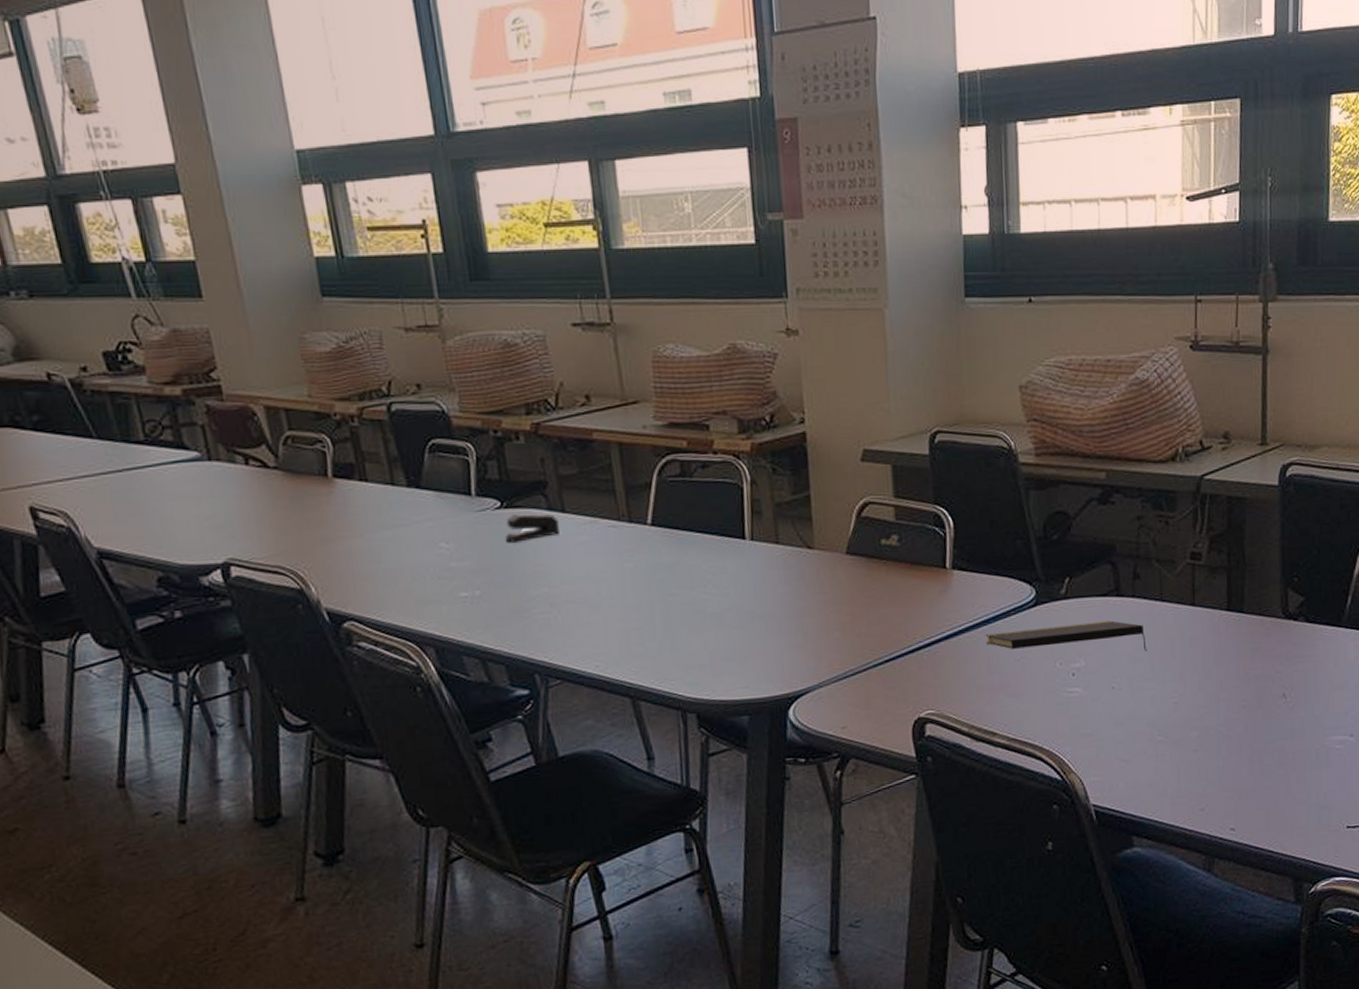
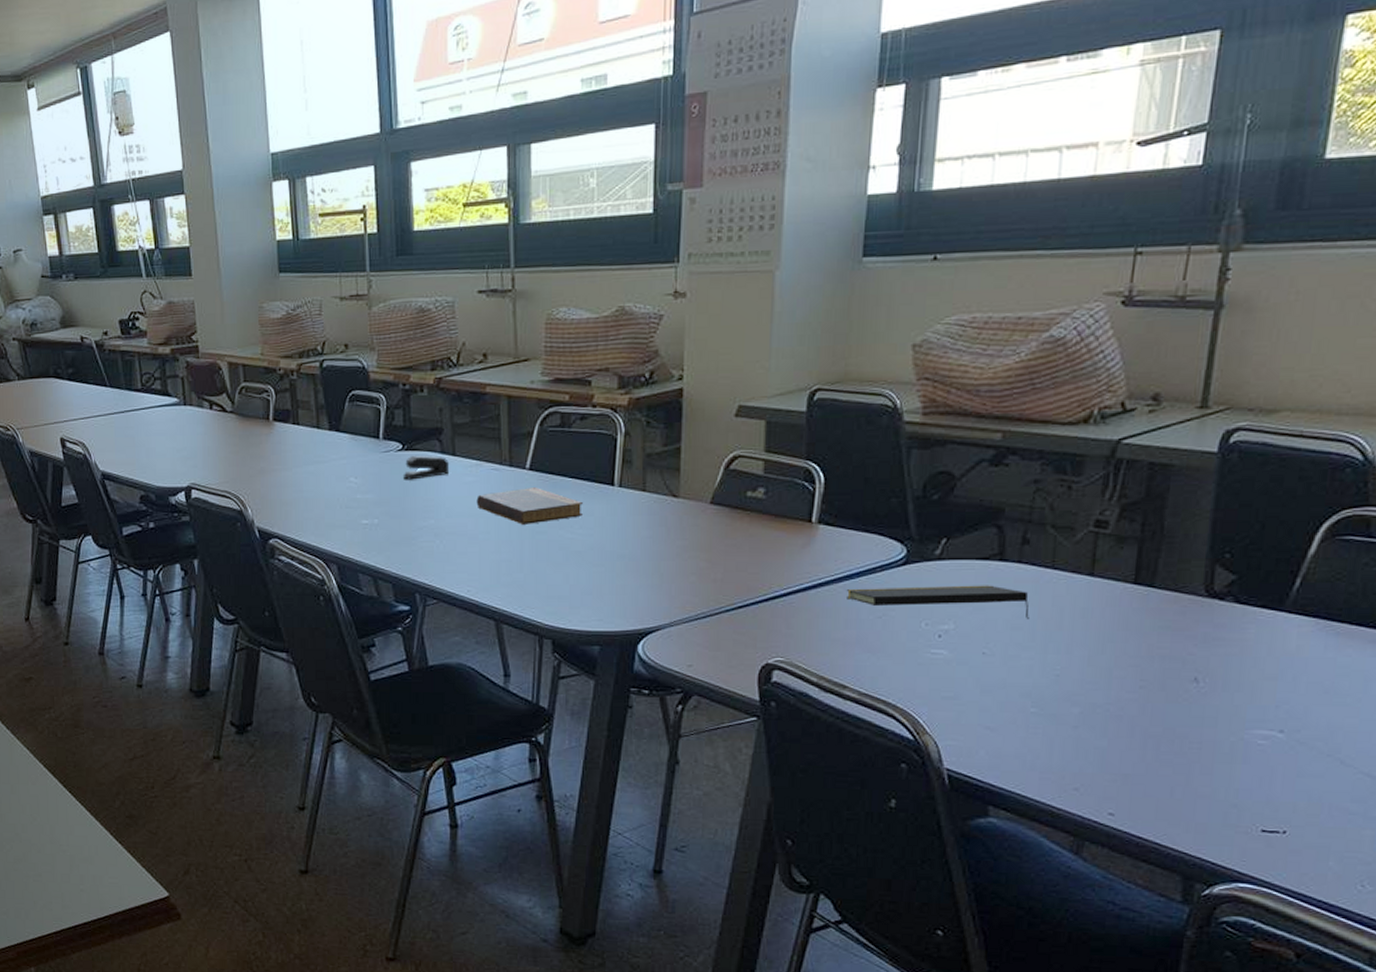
book: none [595,545,715,587] -> present [476,488,583,524]

